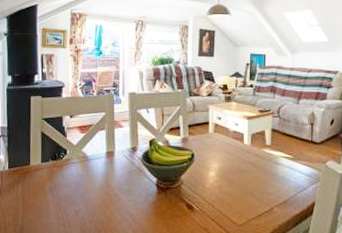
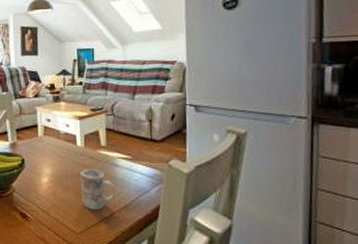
mug: none [245,165,276,204] -> present [80,168,115,209]

